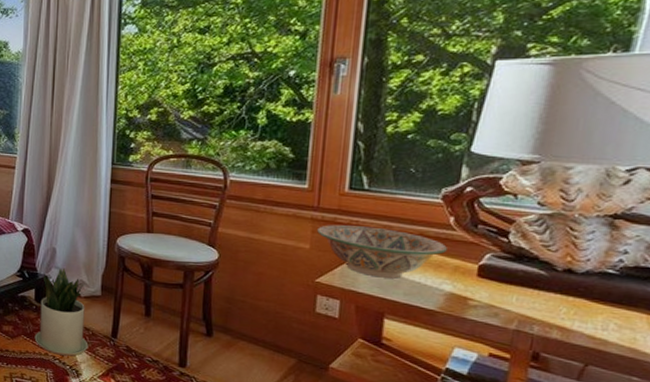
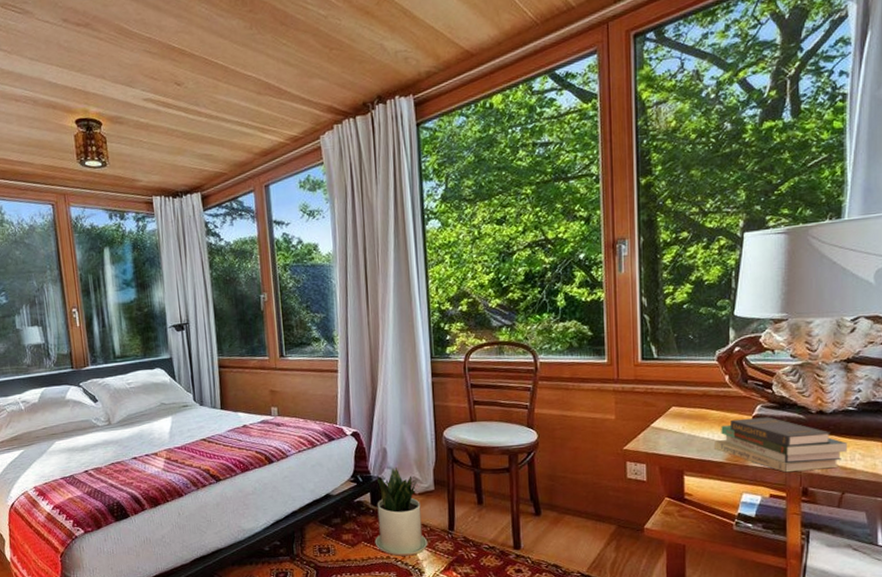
decorative bowl: present [317,225,447,279] -> none [620,392,726,439]
books: none [426,265,602,336] -> present [714,417,848,473]

